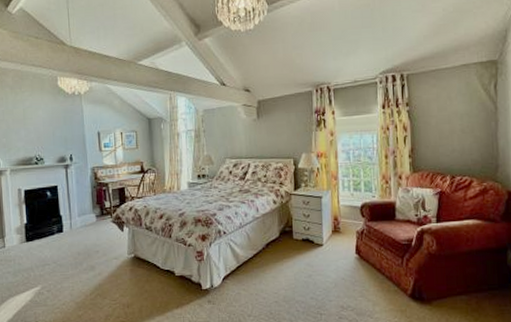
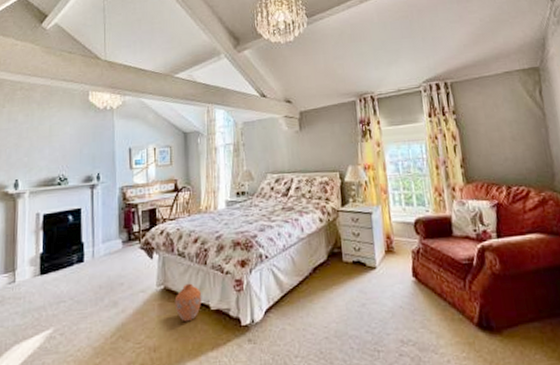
vase: none [144,253,168,285] -> present [174,283,202,322]

